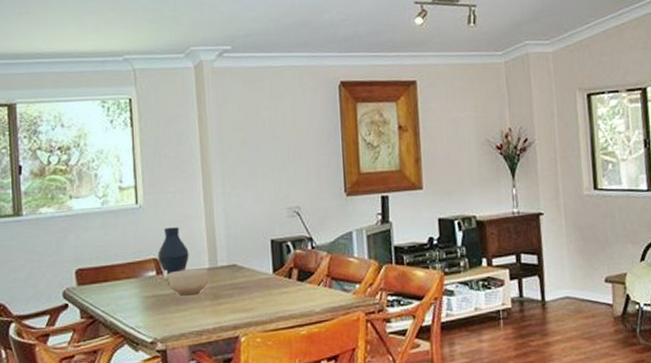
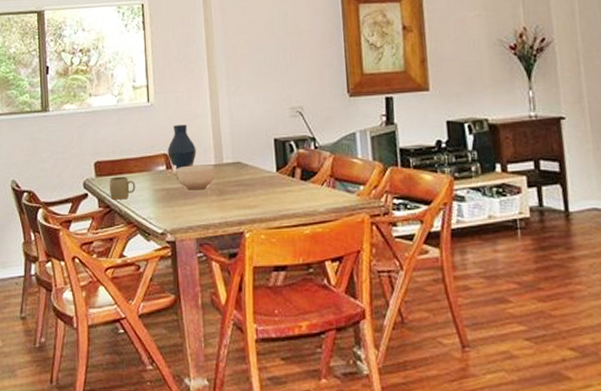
mug: none [92,284,123,310] -> present [109,176,136,200]

